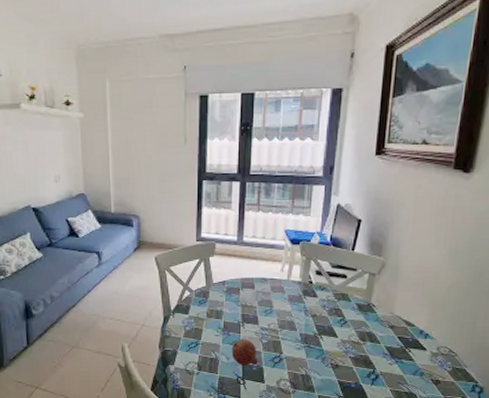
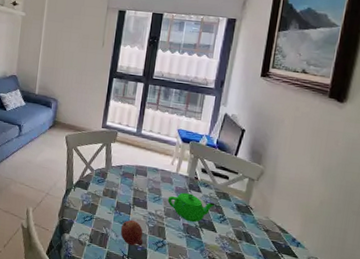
teapot: none [281,300,334,331] -> present [167,192,215,223]

